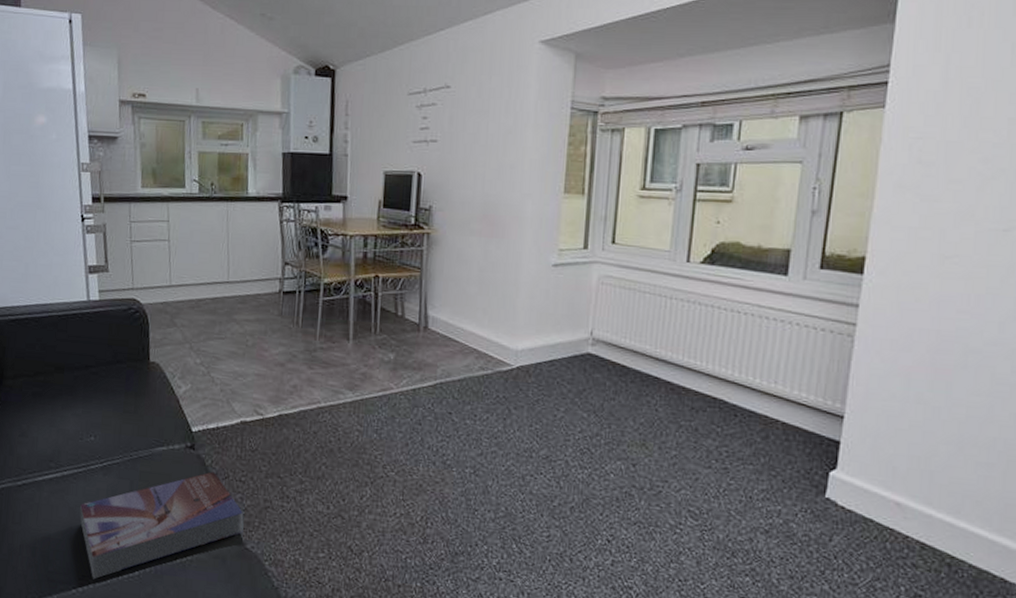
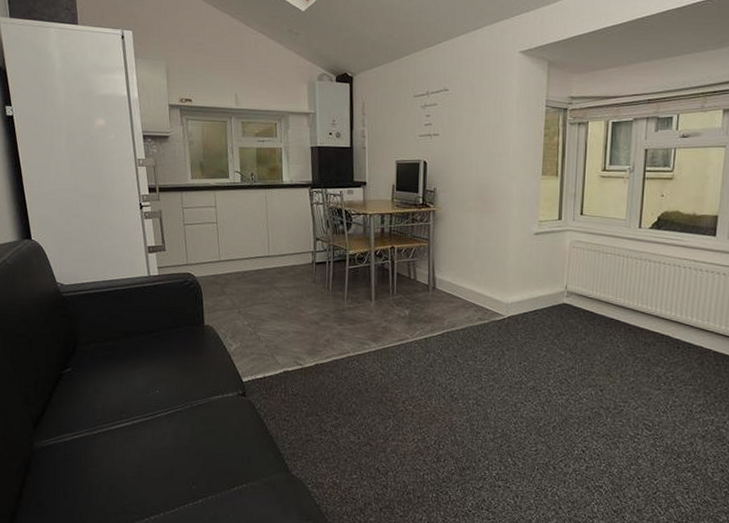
textbook: present [80,471,244,580] -> none [149,414,289,509]

